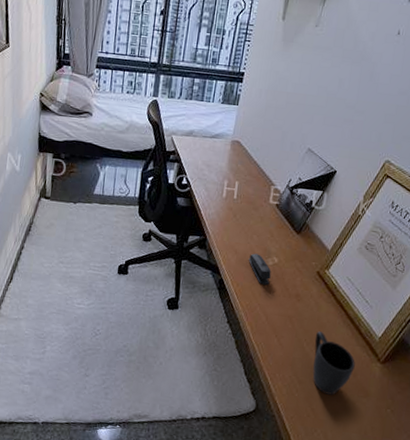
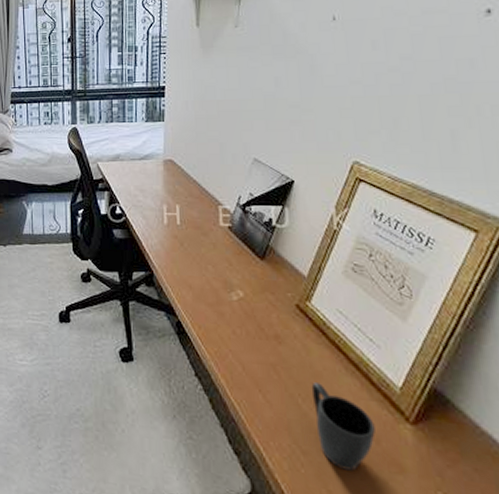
stapler: present [248,253,272,286] -> none [207,287,239,326]

